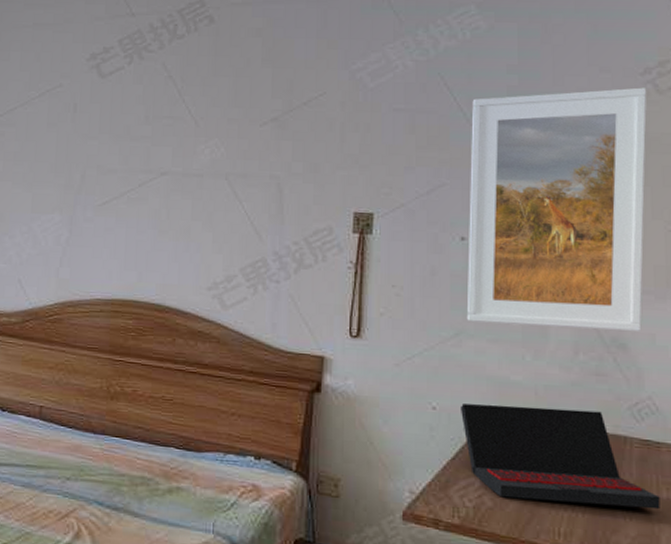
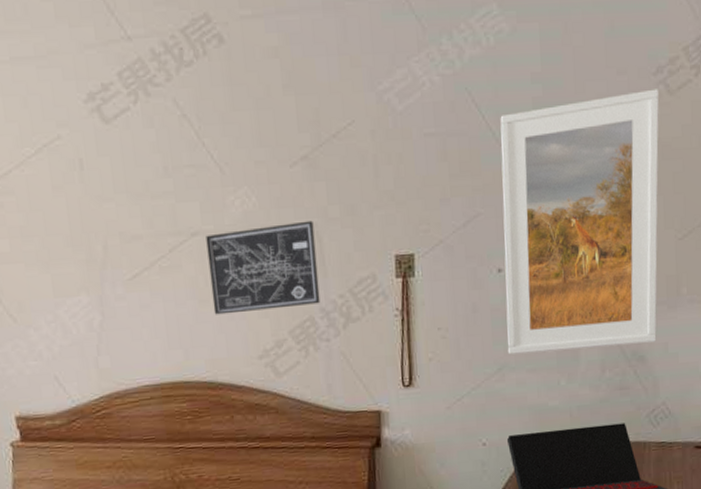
wall art: none [171,173,276,248] -> present [206,220,320,315]

